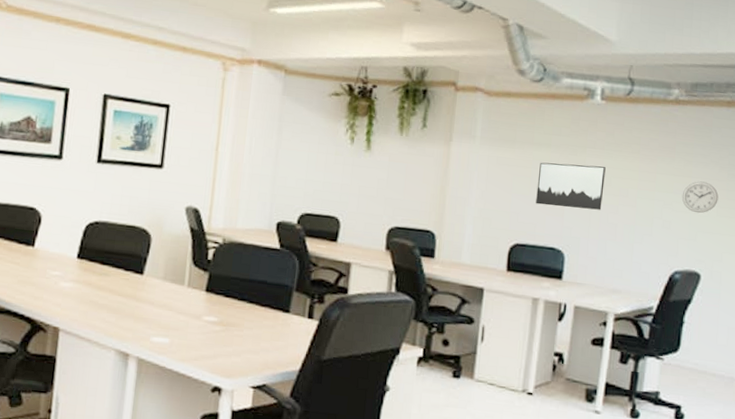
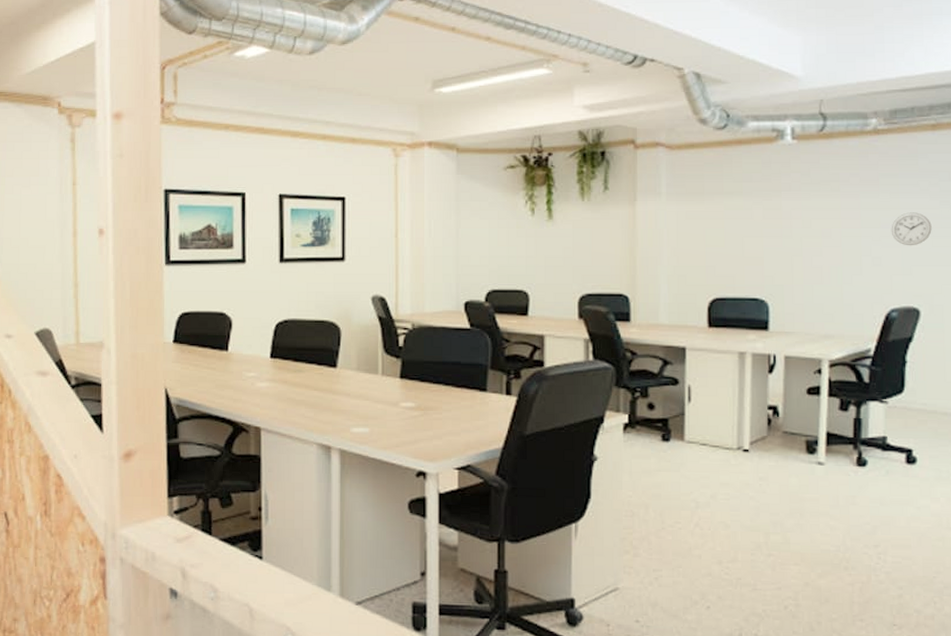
wall art: present [536,162,606,210] -> none [732,209,805,255]

